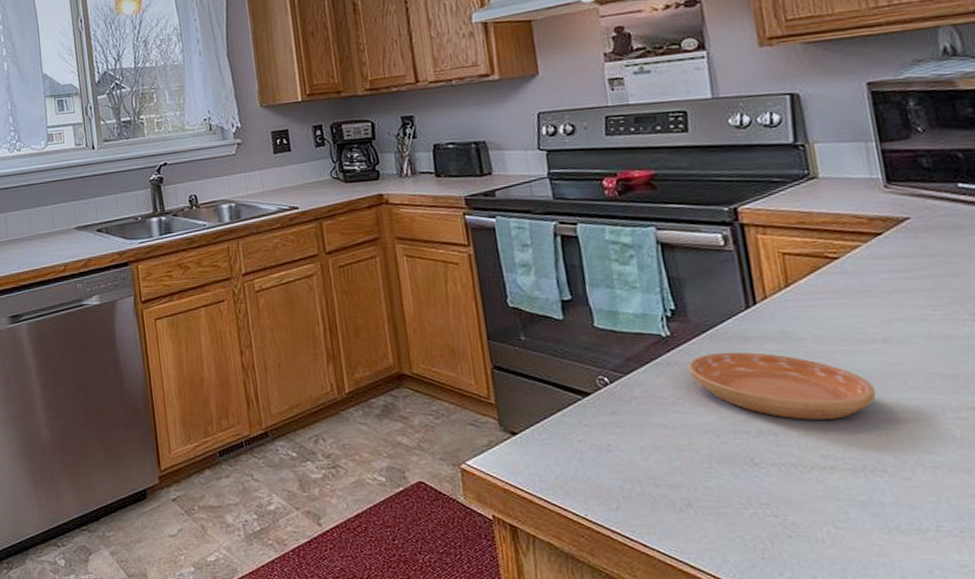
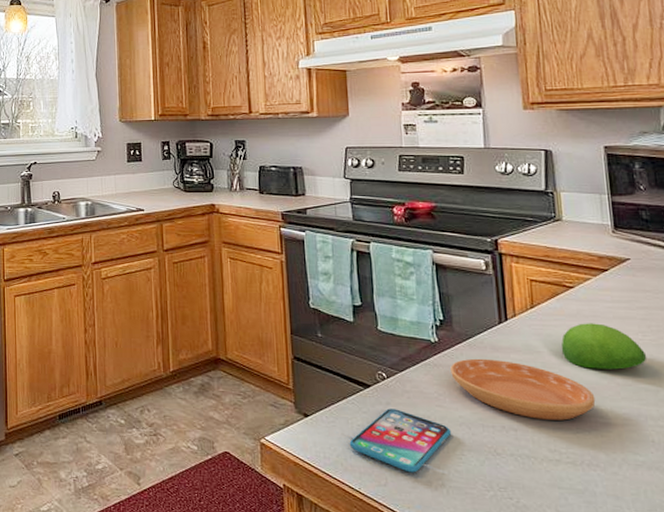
smartphone: none [569,419,696,493] -> present [349,408,452,473]
fruit: none [826,299,940,355] -> present [560,323,647,370]

